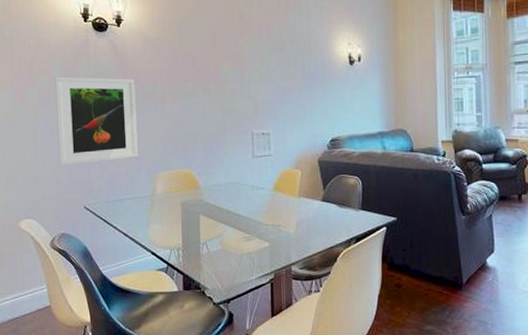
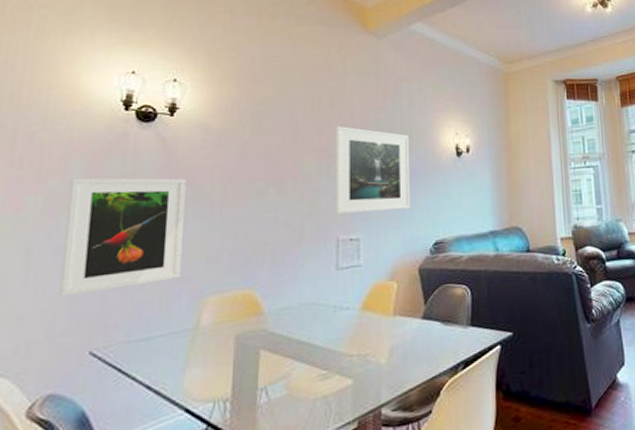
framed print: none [246,36,311,112] -> present [335,126,411,214]

